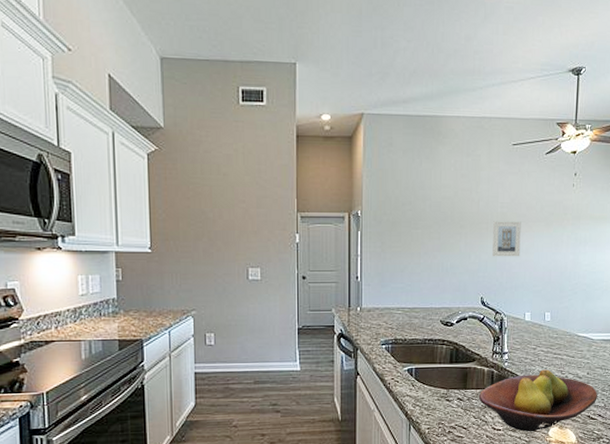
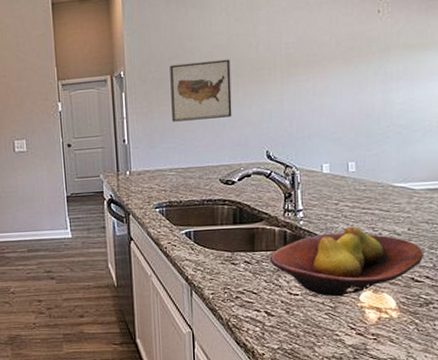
wall art: none [402,210,455,264] -> present [170,59,232,122]
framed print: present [492,221,521,257] -> none [277,61,313,105]

